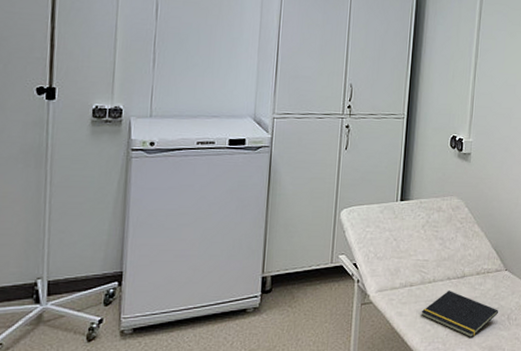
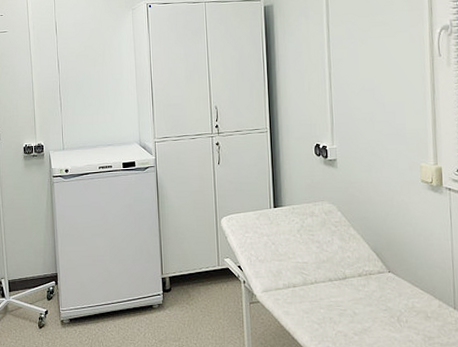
notepad: present [421,291,498,338] -> none [307,292,387,339]

